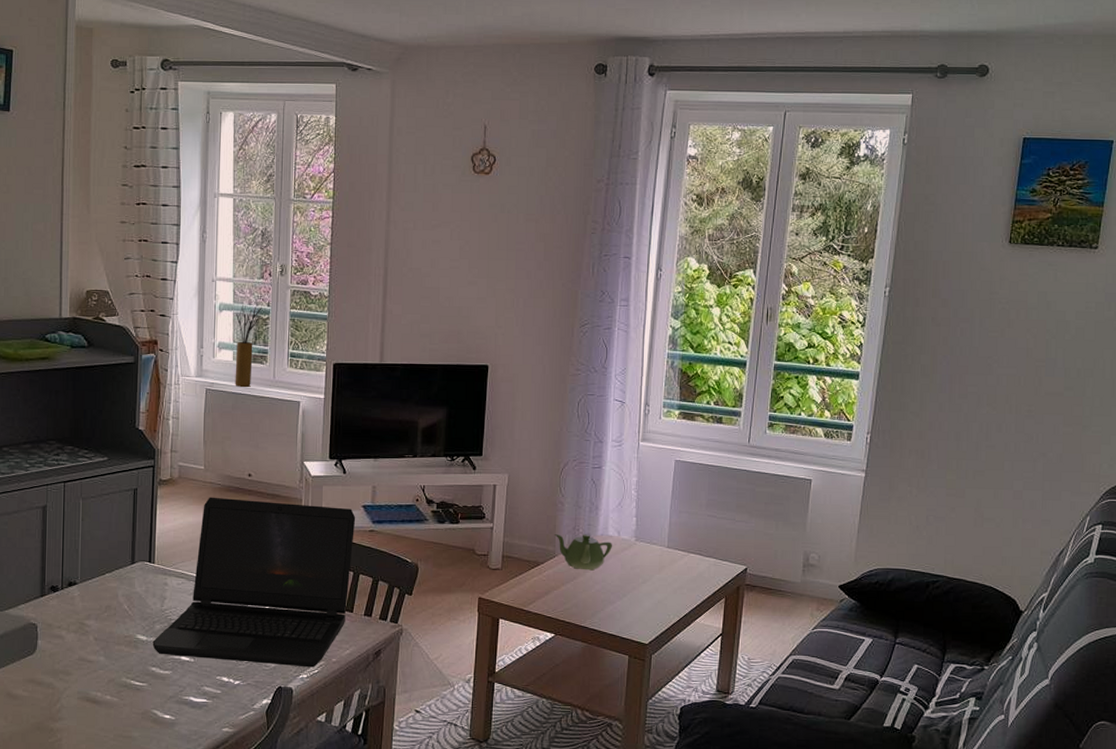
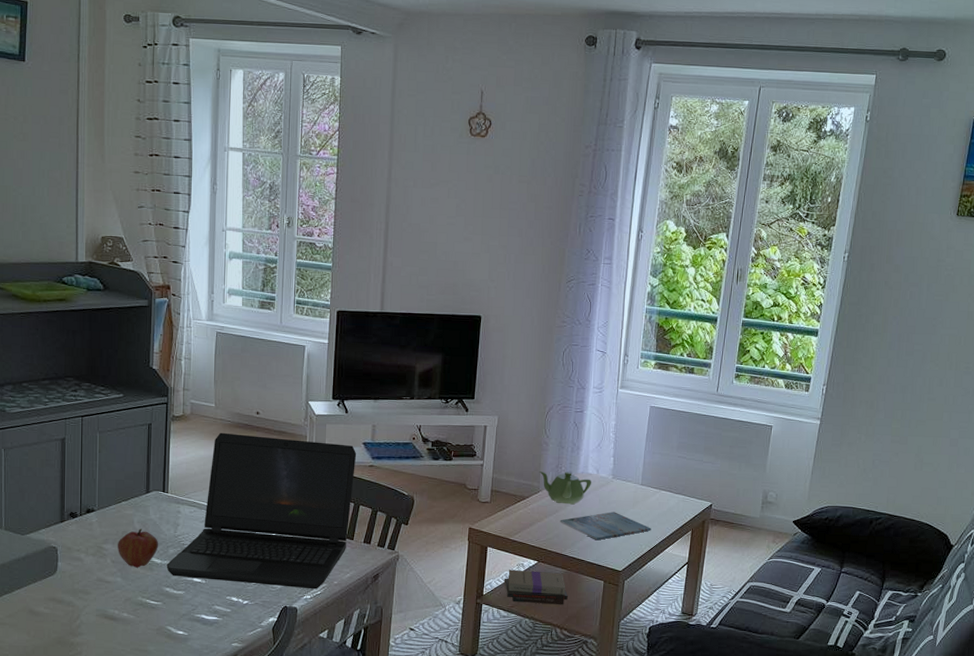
fruit: none [101,602,145,646] -> present [118,528,159,568]
vase: present [235,303,262,388] -> none [244,252,270,332]
books: none [517,644,589,683] -> present [503,570,568,605]
magazine: none [578,578,680,610] -> present [559,511,652,541]

